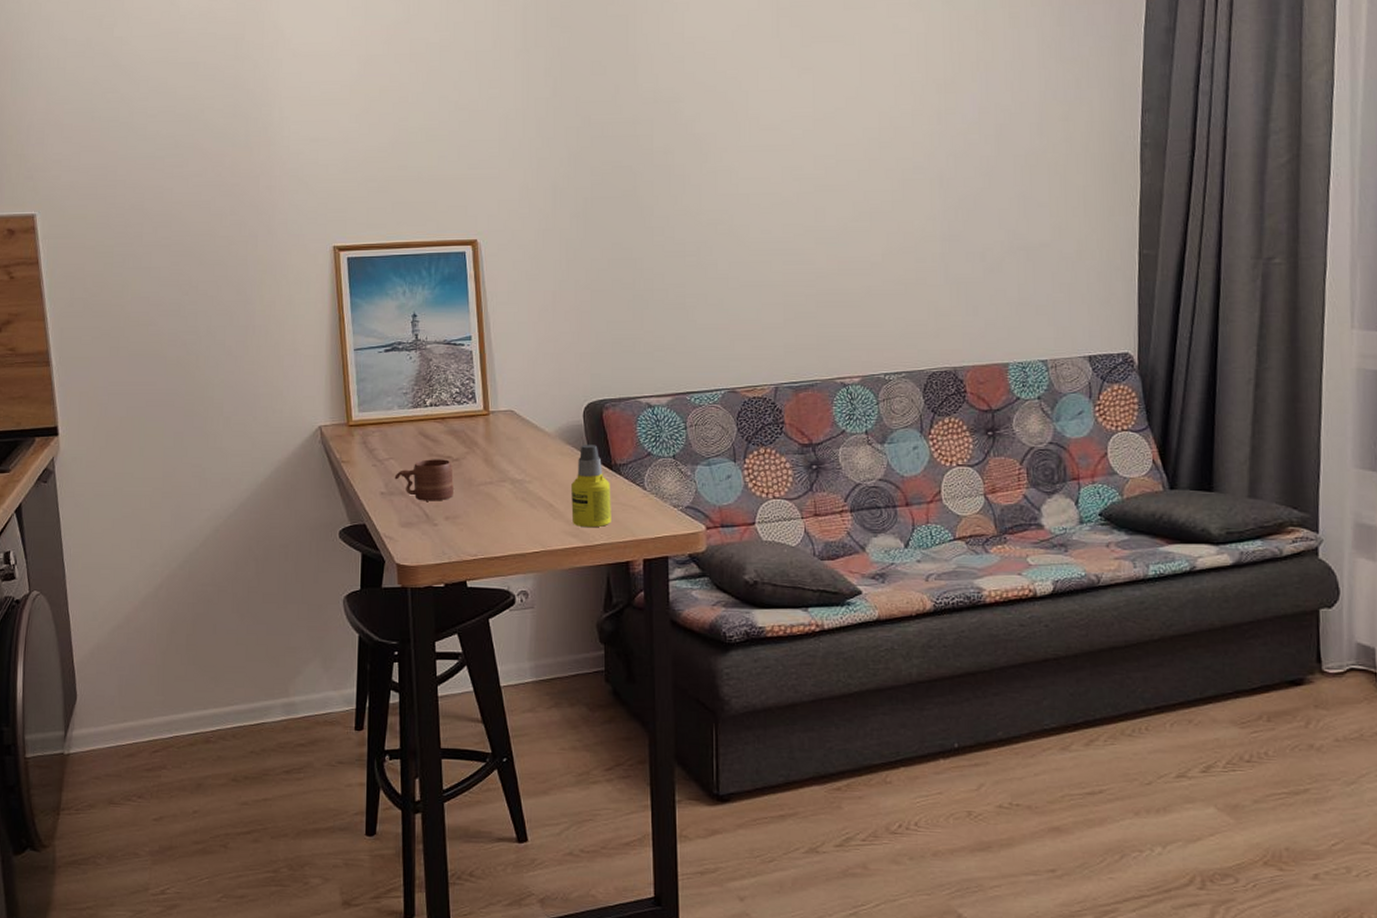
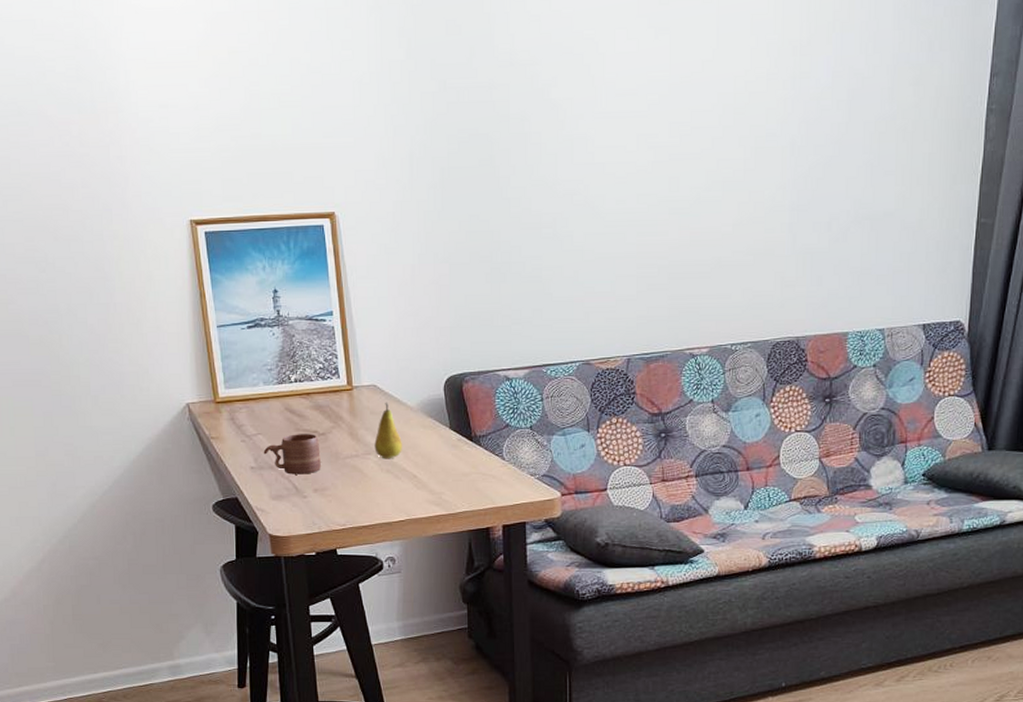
fruit: none [510,428,538,487] -> present [374,402,402,459]
bottle: present [571,445,611,528] -> none [434,417,472,497]

